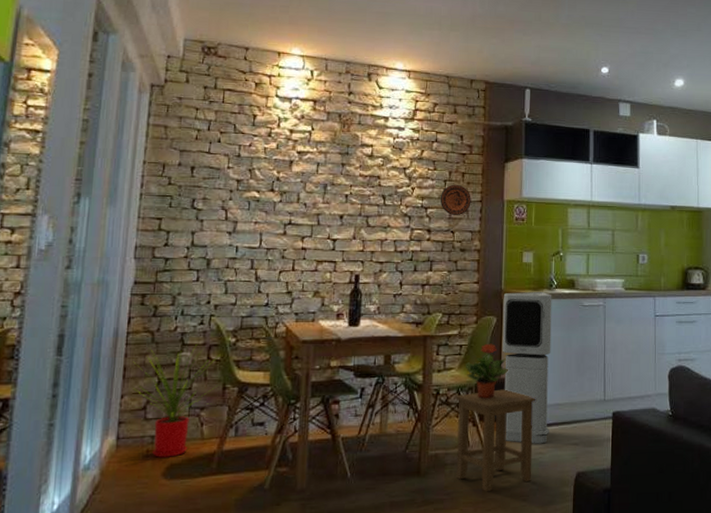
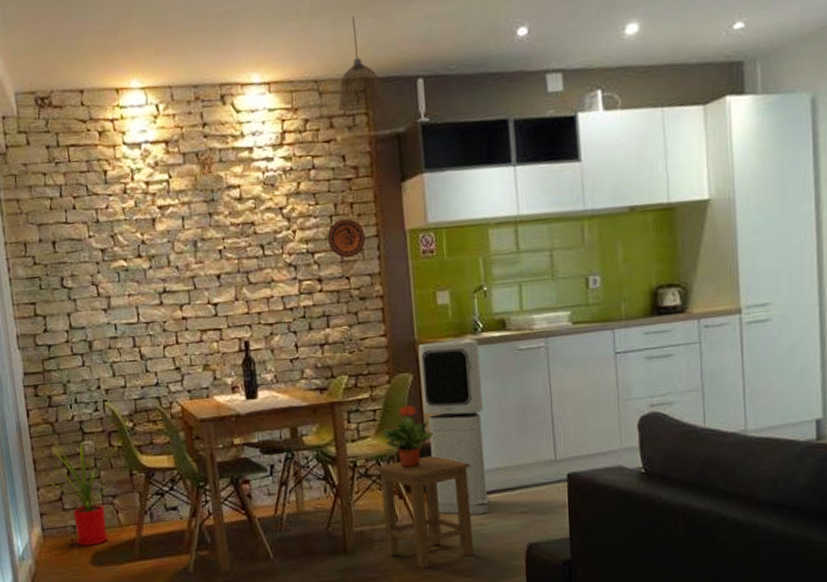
pendant lamp: none [462,36,500,105] -> present [337,16,385,112]

